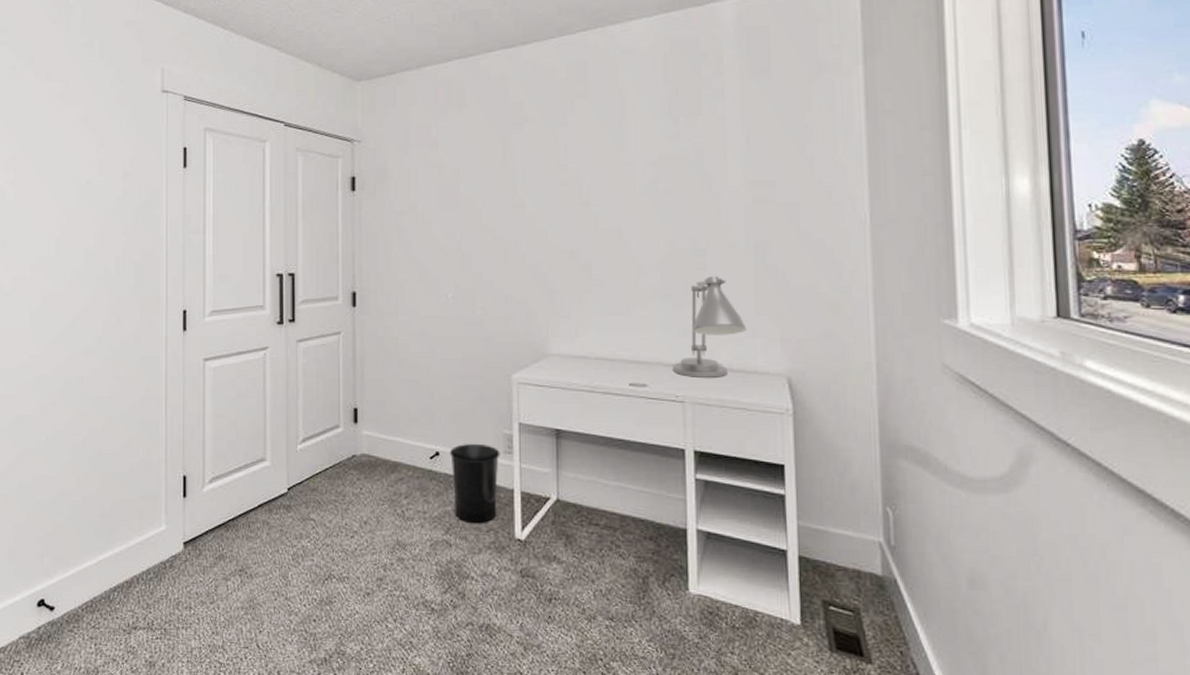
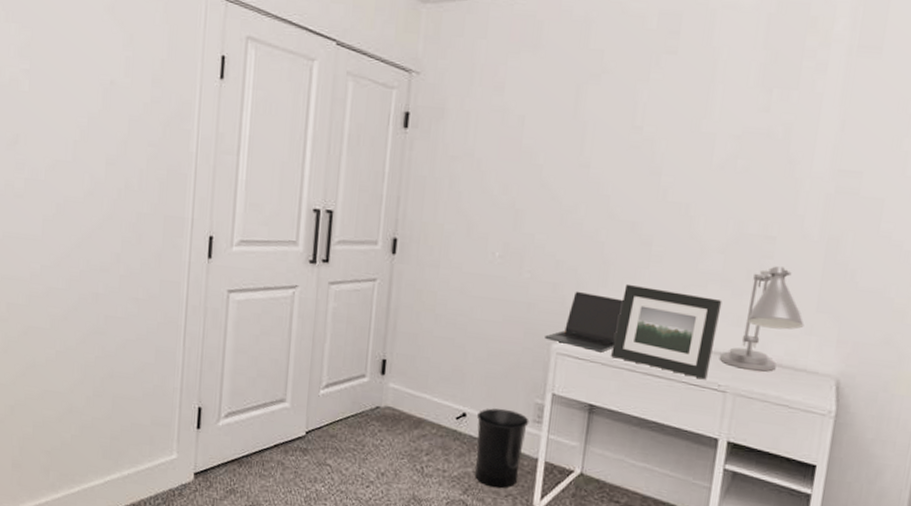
laptop: none [504,321,574,377] -> present [545,291,624,353]
picture frame: none [569,309,666,392] -> present [611,283,722,380]

